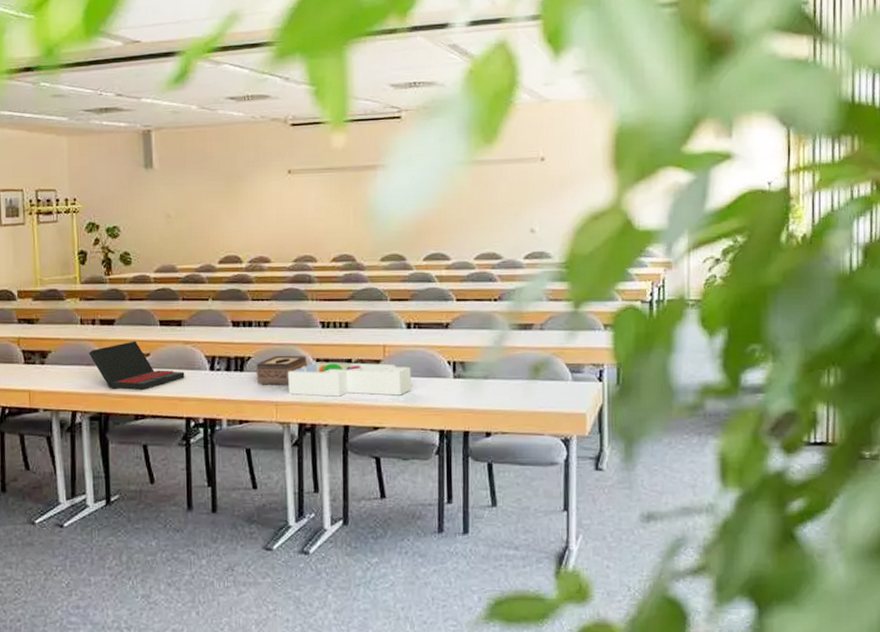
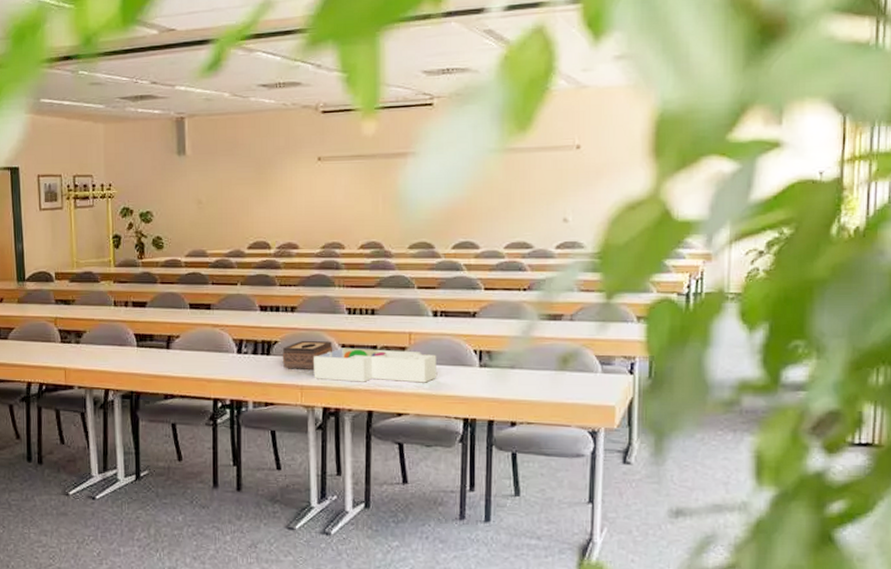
laptop: present [89,341,185,390] -> none [122,323,213,370]

